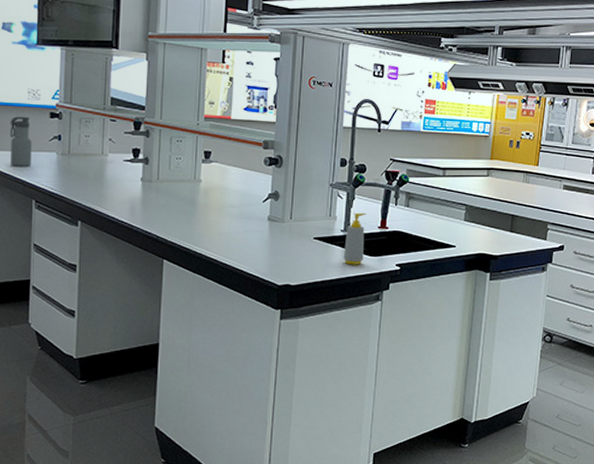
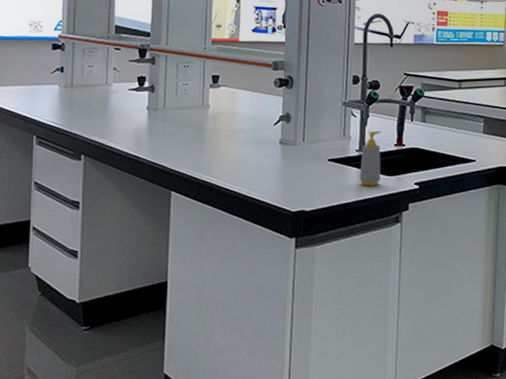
water bottle: present [10,116,32,166] -> none [10,49,33,101]

